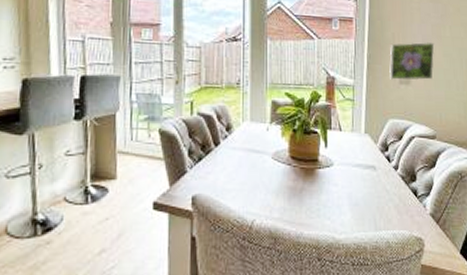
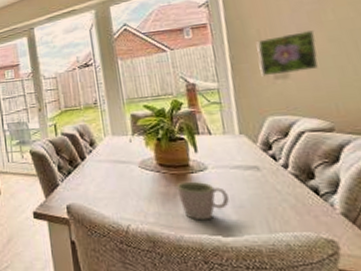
mug: none [304,177,347,217] -> present [176,181,229,221]

